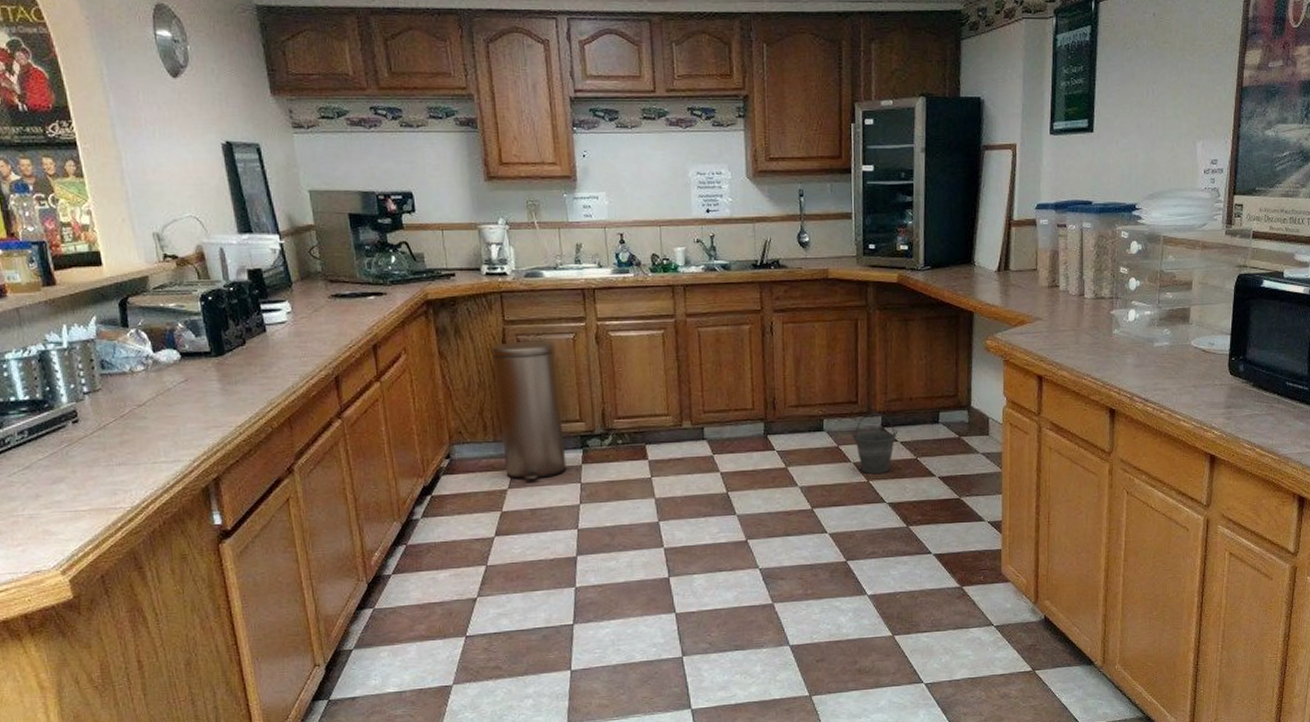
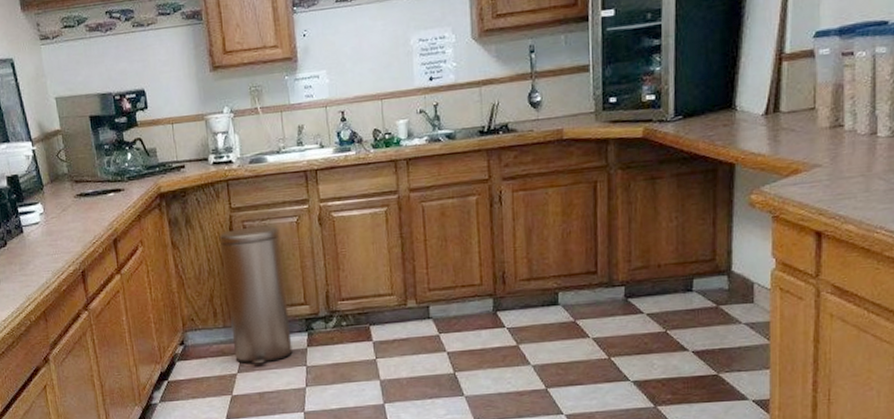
bucket: present [851,413,897,475] -> none [590,283,643,350]

